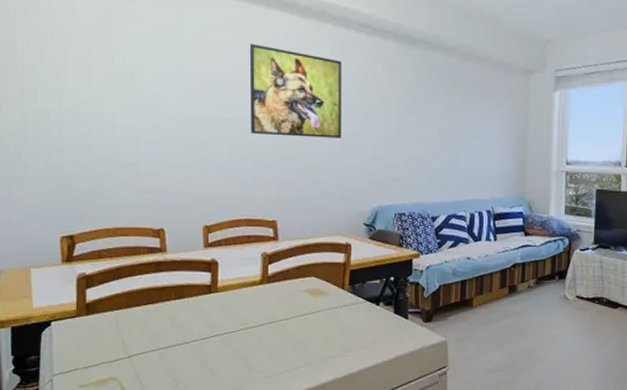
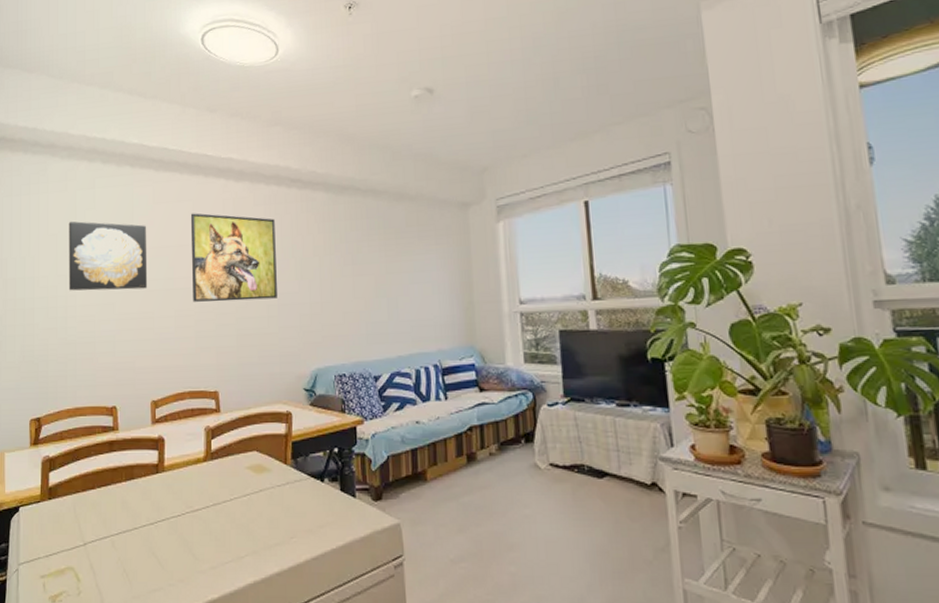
wall art: none [102,33,200,115] -> present [68,221,148,291]

